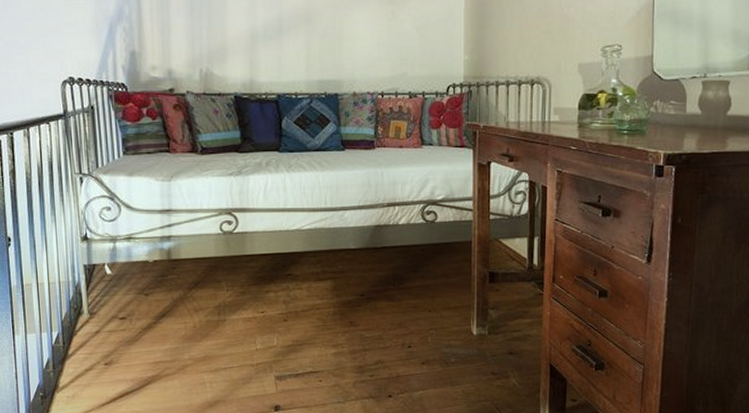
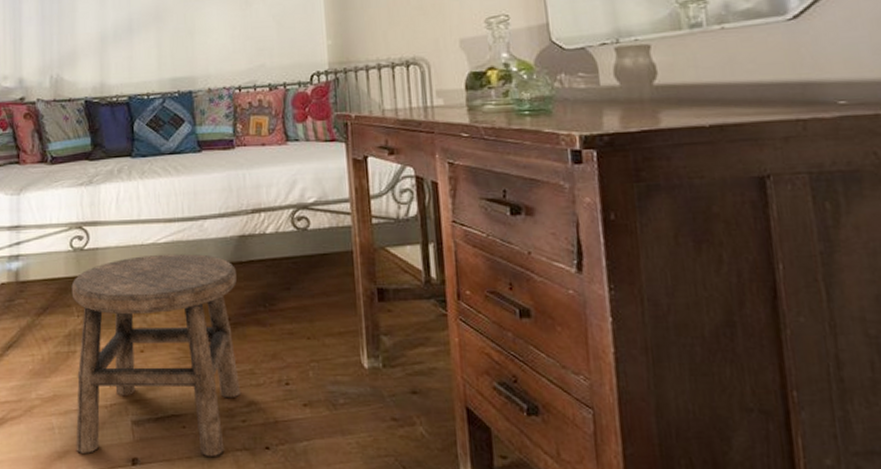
stool: none [221,239,371,403] -> present [71,253,240,456]

